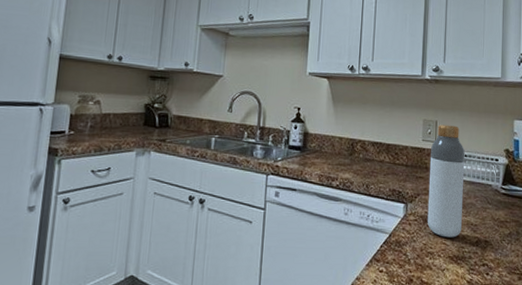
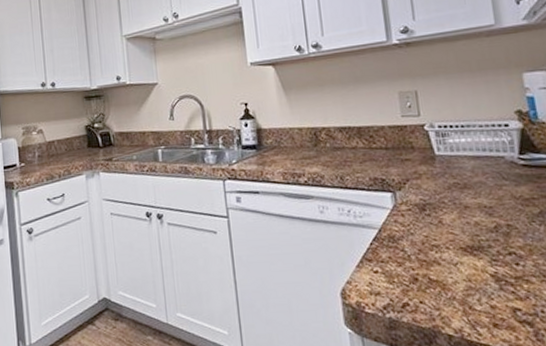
bottle: present [427,124,465,238] -> none [414,92,472,226]

